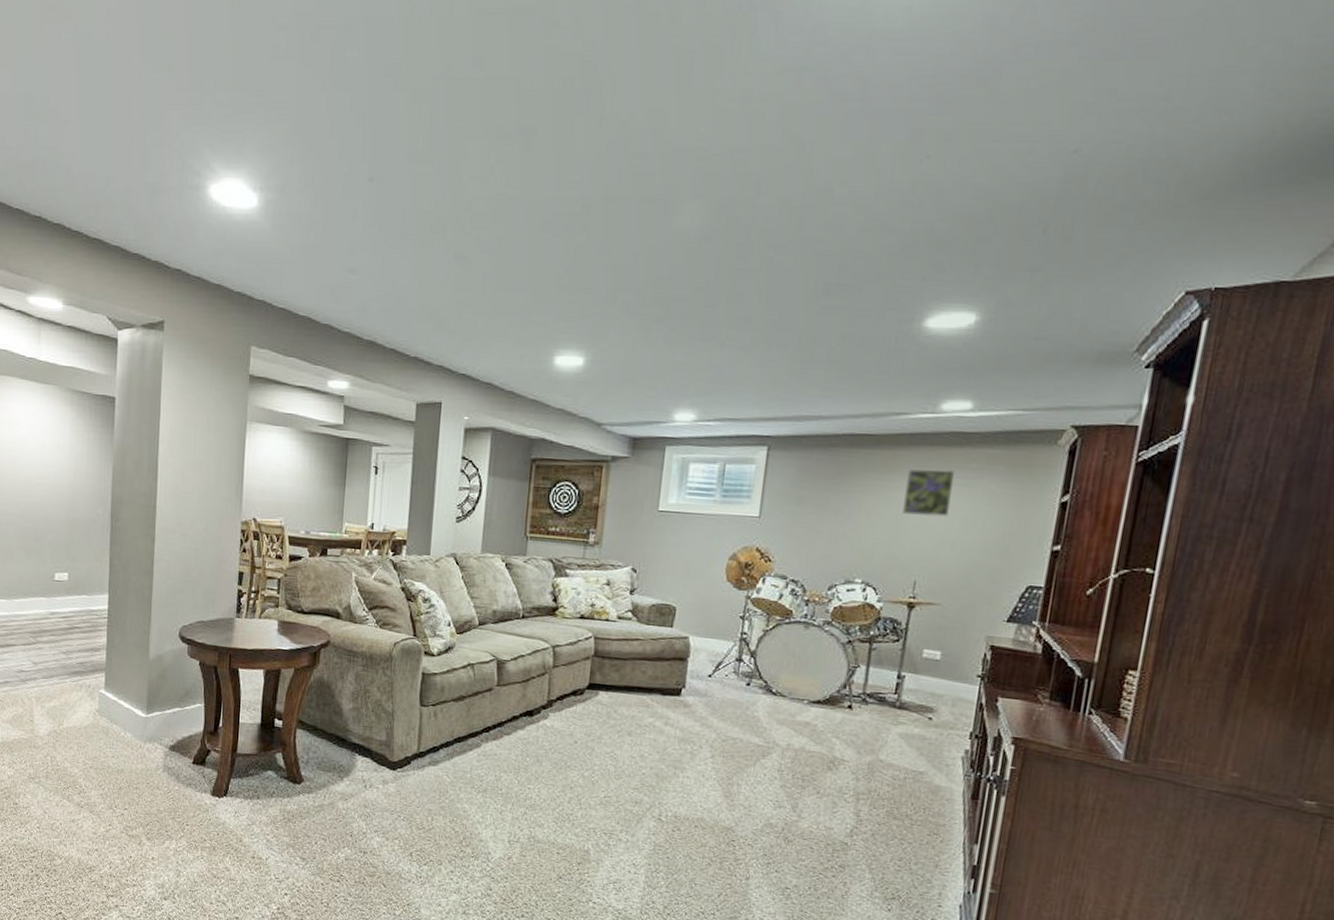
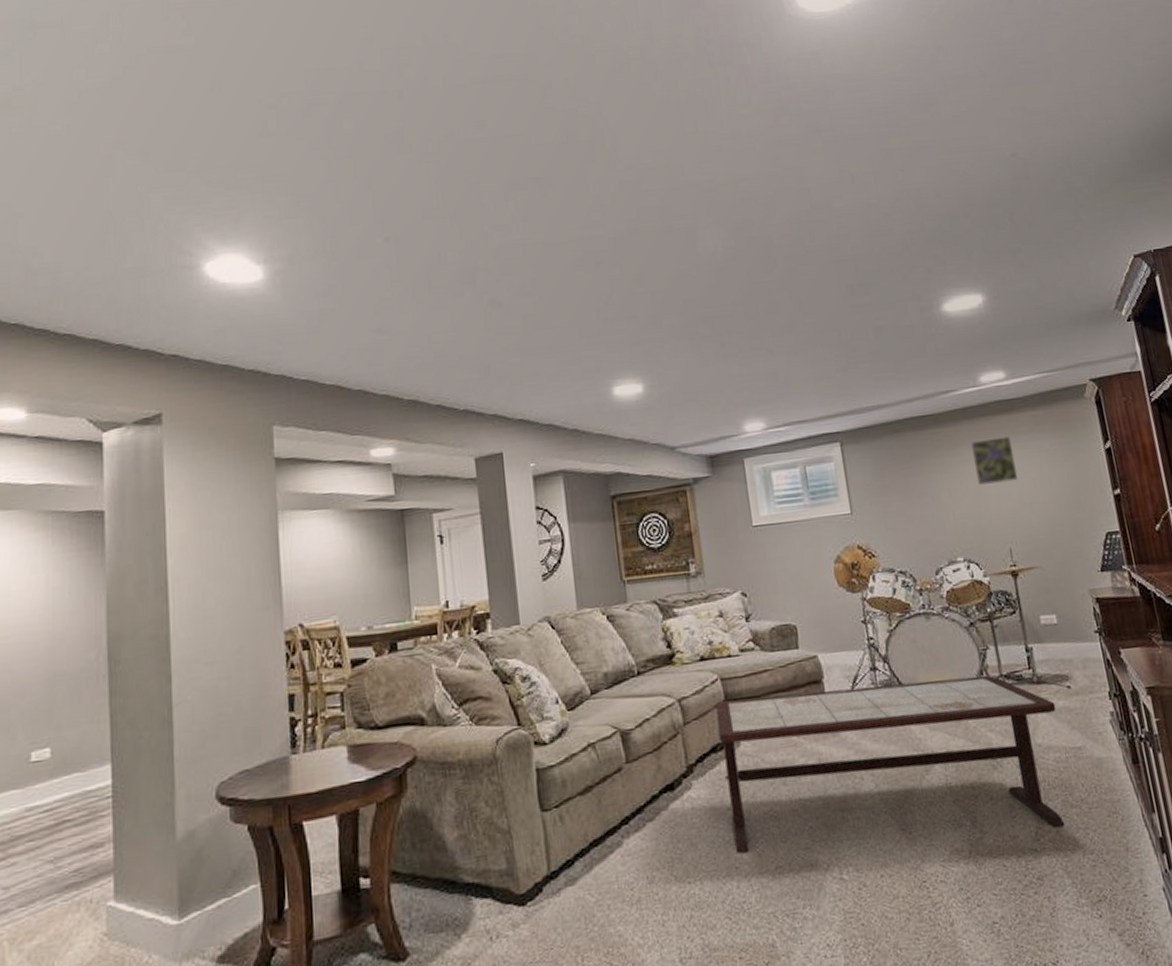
coffee table: none [574,656,911,833] -> present [715,675,1066,854]

